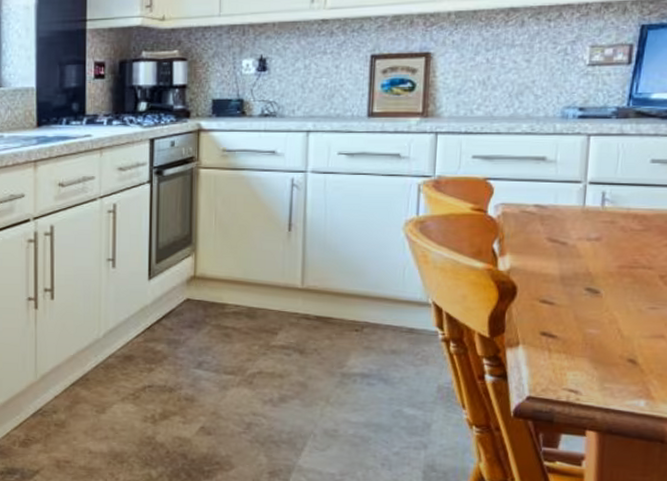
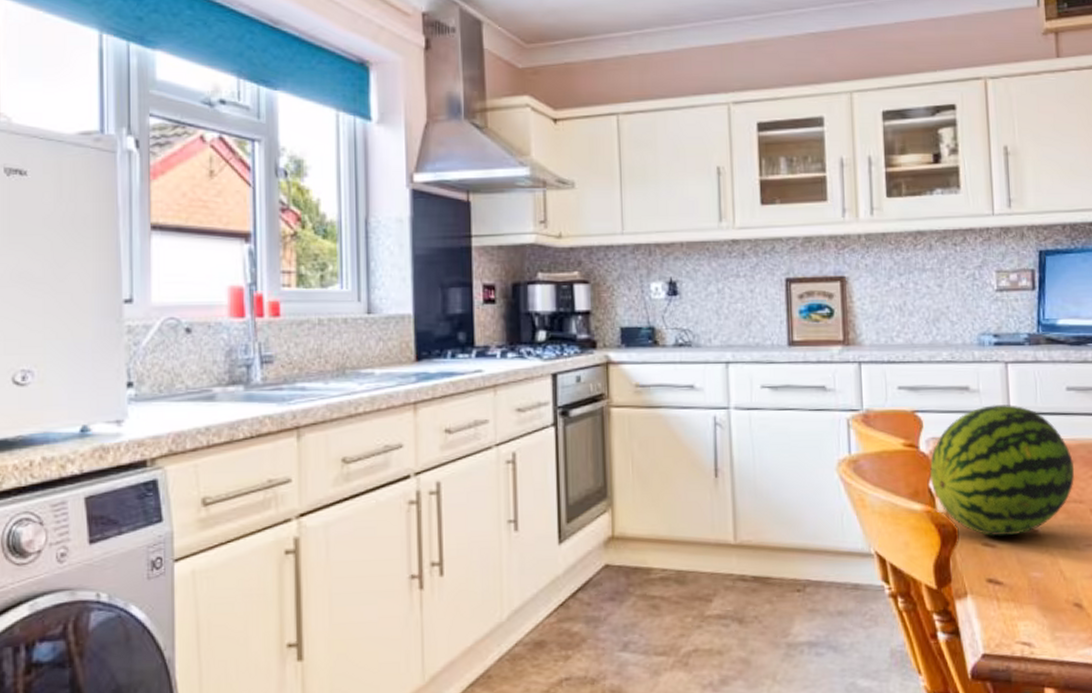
fruit: none [495,175,649,295] -> present [930,405,1075,537]

